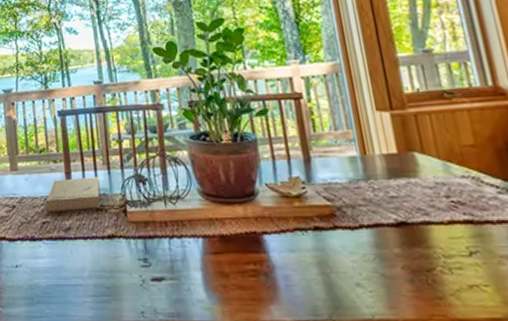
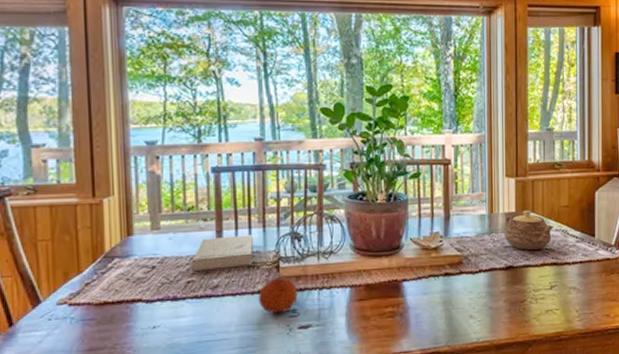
fruit: none [109,222,148,262] -> present [259,277,298,314]
teapot: none [385,150,459,202] -> present [505,210,554,250]

